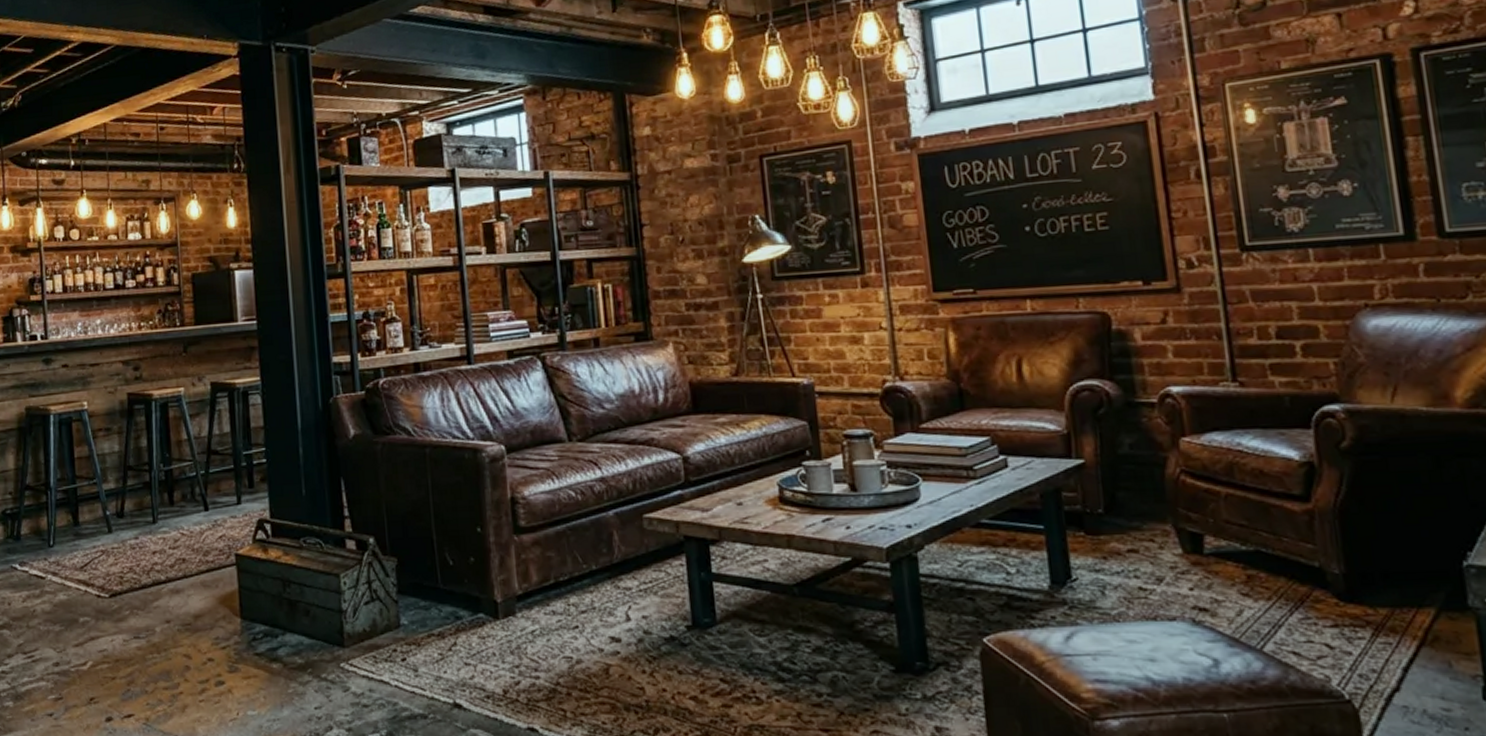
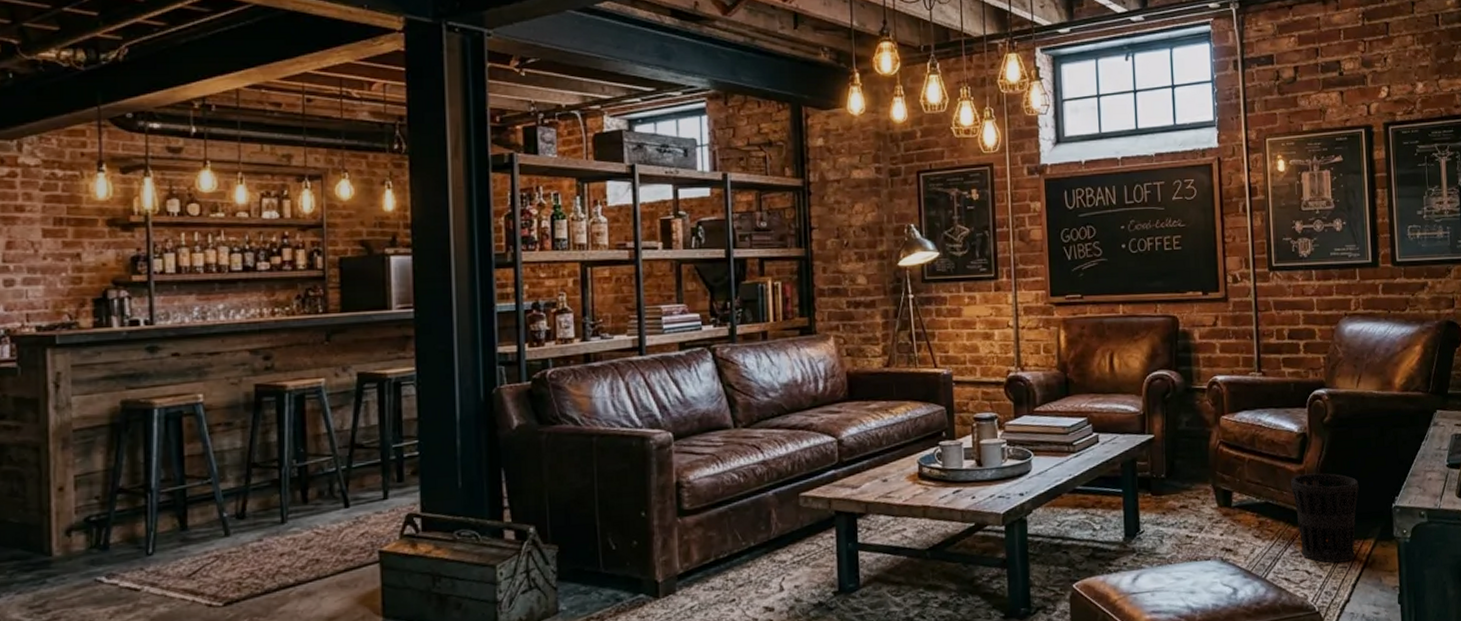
wastebasket: none [1293,515,1405,637] -> present [1291,473,1359,563]

